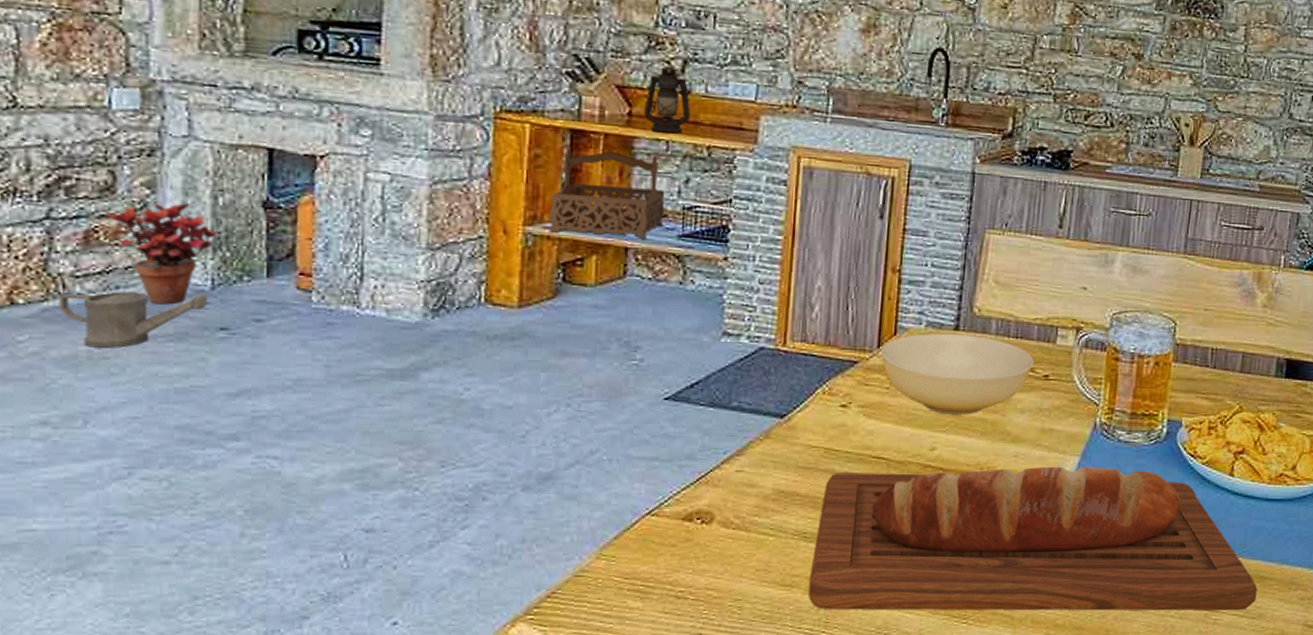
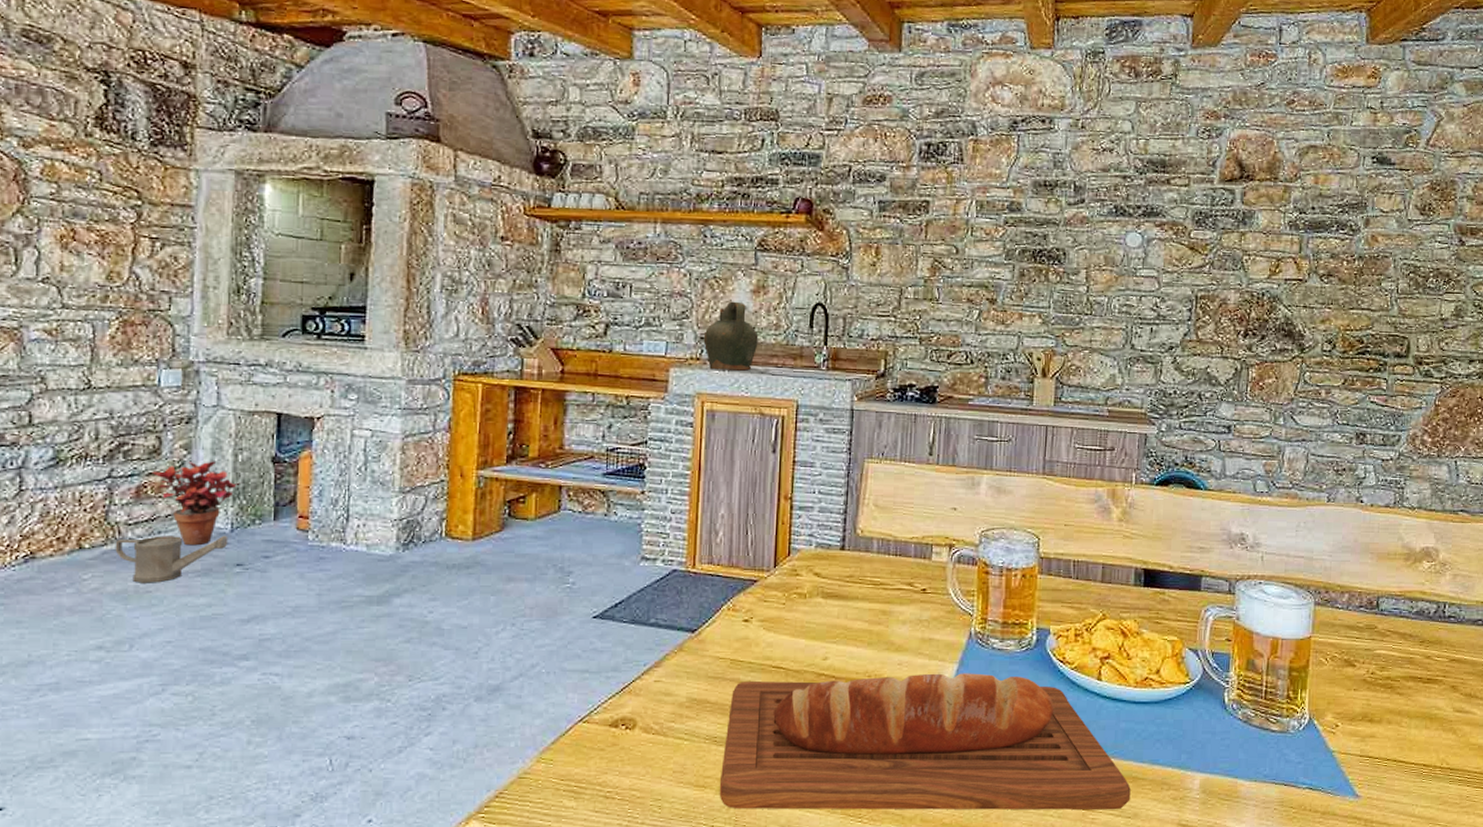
decorative basket: present [549,148,665,239] -> none [497,403,592,477]
lantern: present [643,66,691,135] -> none [573,330,612,388]
ceramic jug: none [801,40,867,124] -> present [703,301,759,372]
bowl: present [881,333,1034,415] -> none [777,553,912,627]

